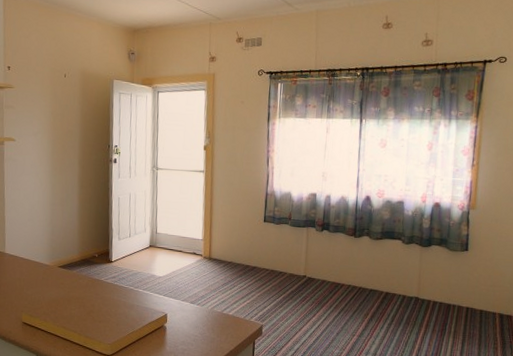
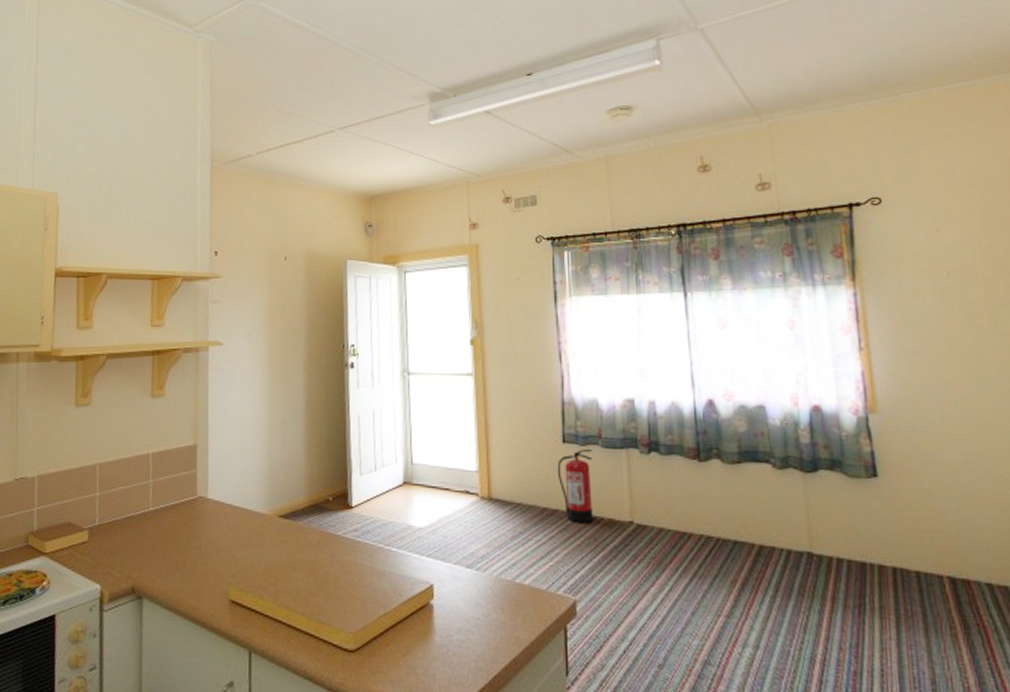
fire extinguisher: none [258,227,284,276] -> present [557,449,593,524]

